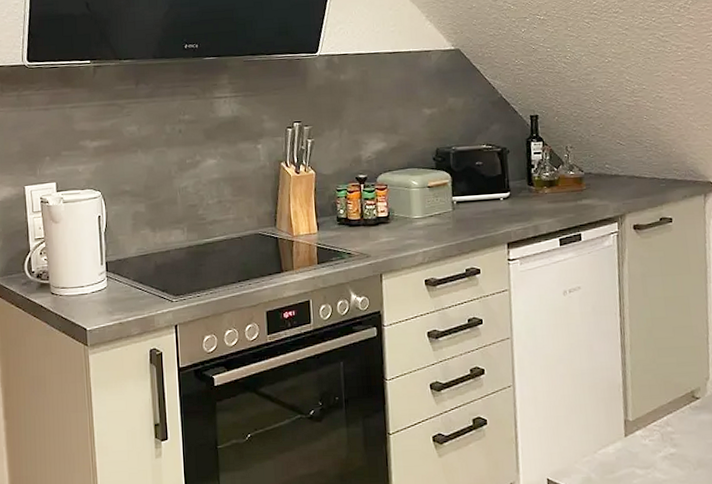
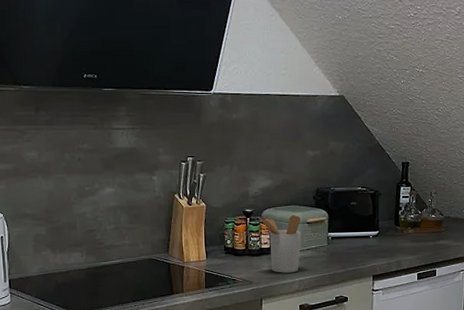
utensil holder: none [373,178,423,244] -> present [258,214,302,273]

